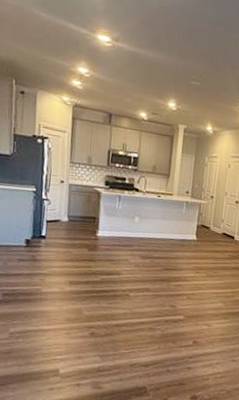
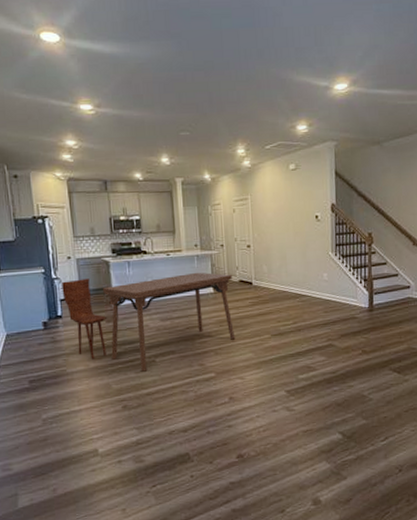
dining chair: none [50,203,89,284] -> present [62,278,106,360]
dining table: none [87,216,216,304] -> present [103,272,236,372]

